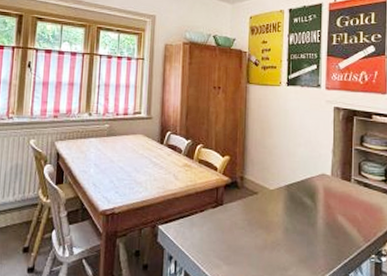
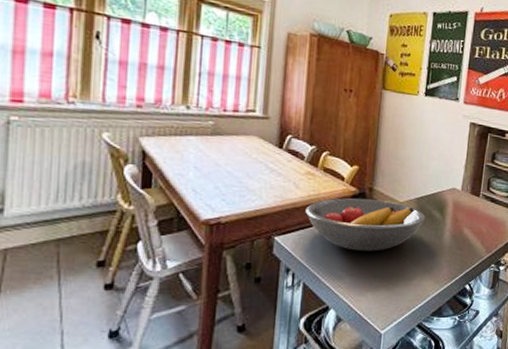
fruit bowl: none [184,187,296,240] -> present [305,198,425,251]

